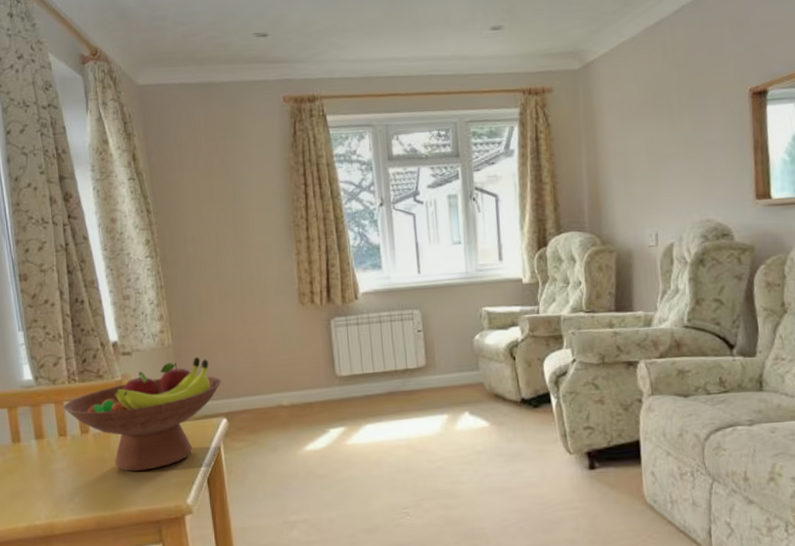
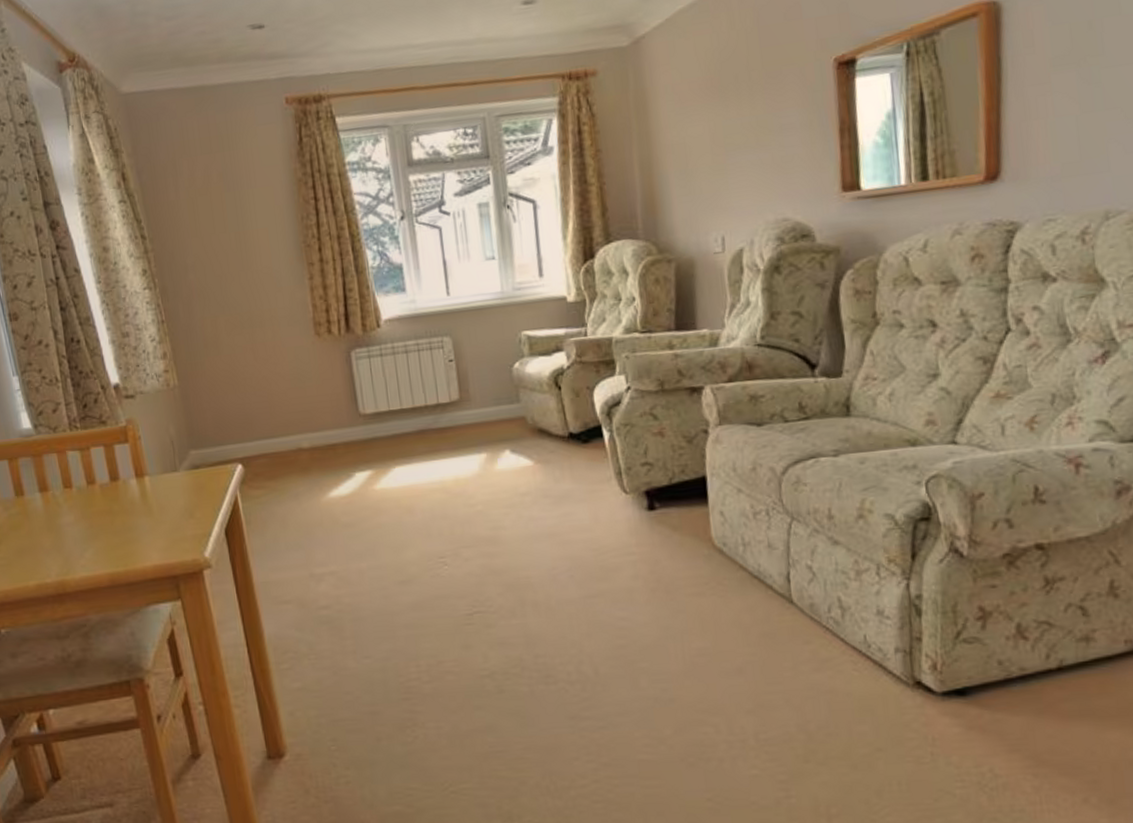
fruit bowl: present [63,357,222,472] -> none [66,398,234,524]

